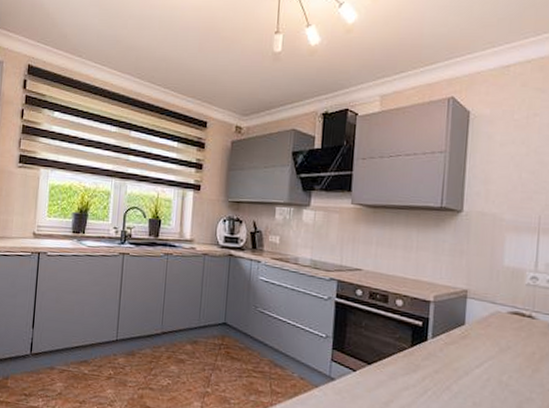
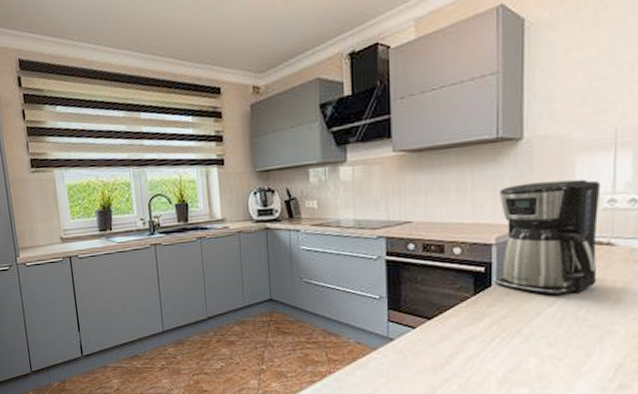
coffee maker: none [430,250,526,359] -> present [495,179,601,296]

